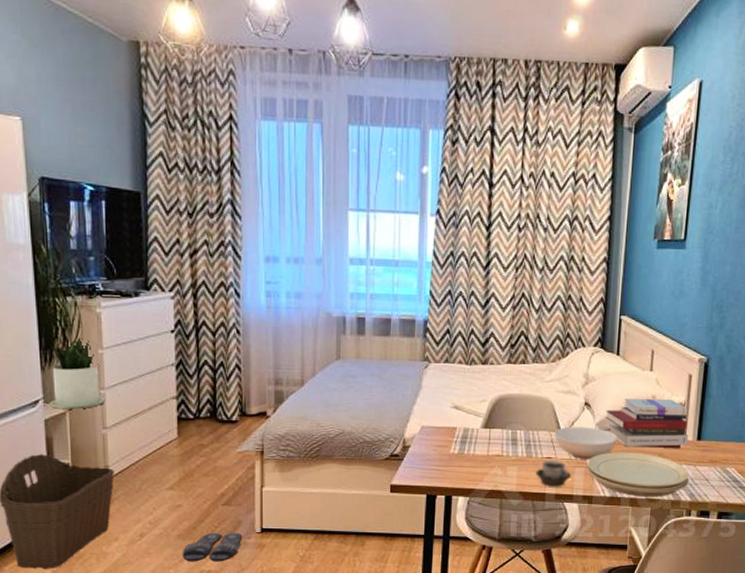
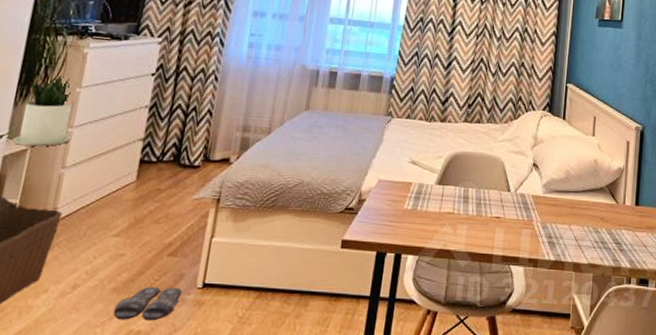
cup: present [536,460,572,487] -> none [484,219,519,248]
bowl: present [554,426,618,460] -> none [504,186,563,222]
plate: present [587,452,689,497] -> none [533,214,629,263]
books: present [605,399,689,448] -> none [551,161,628,213]

